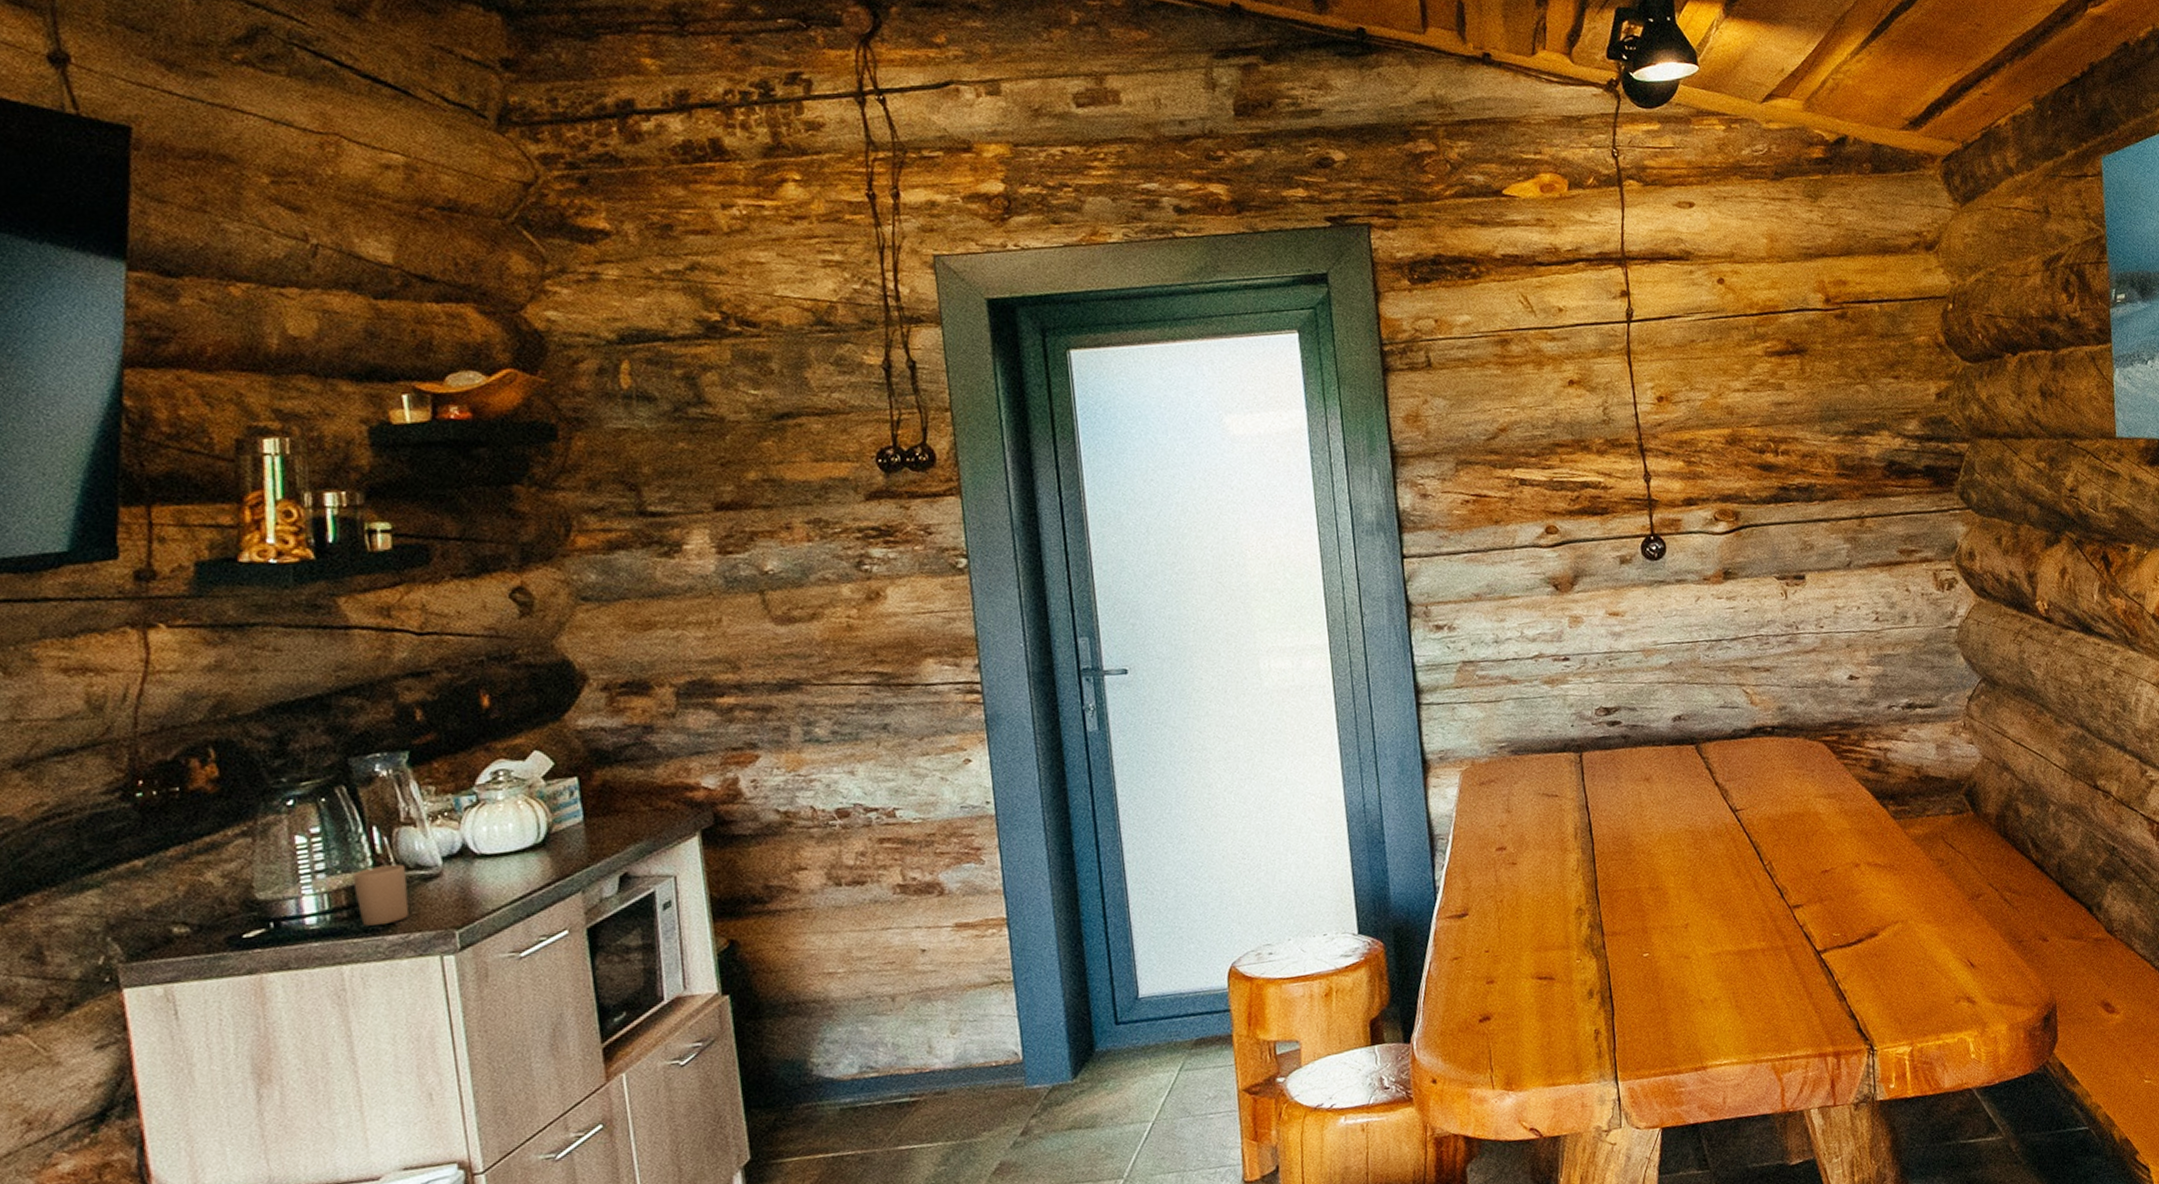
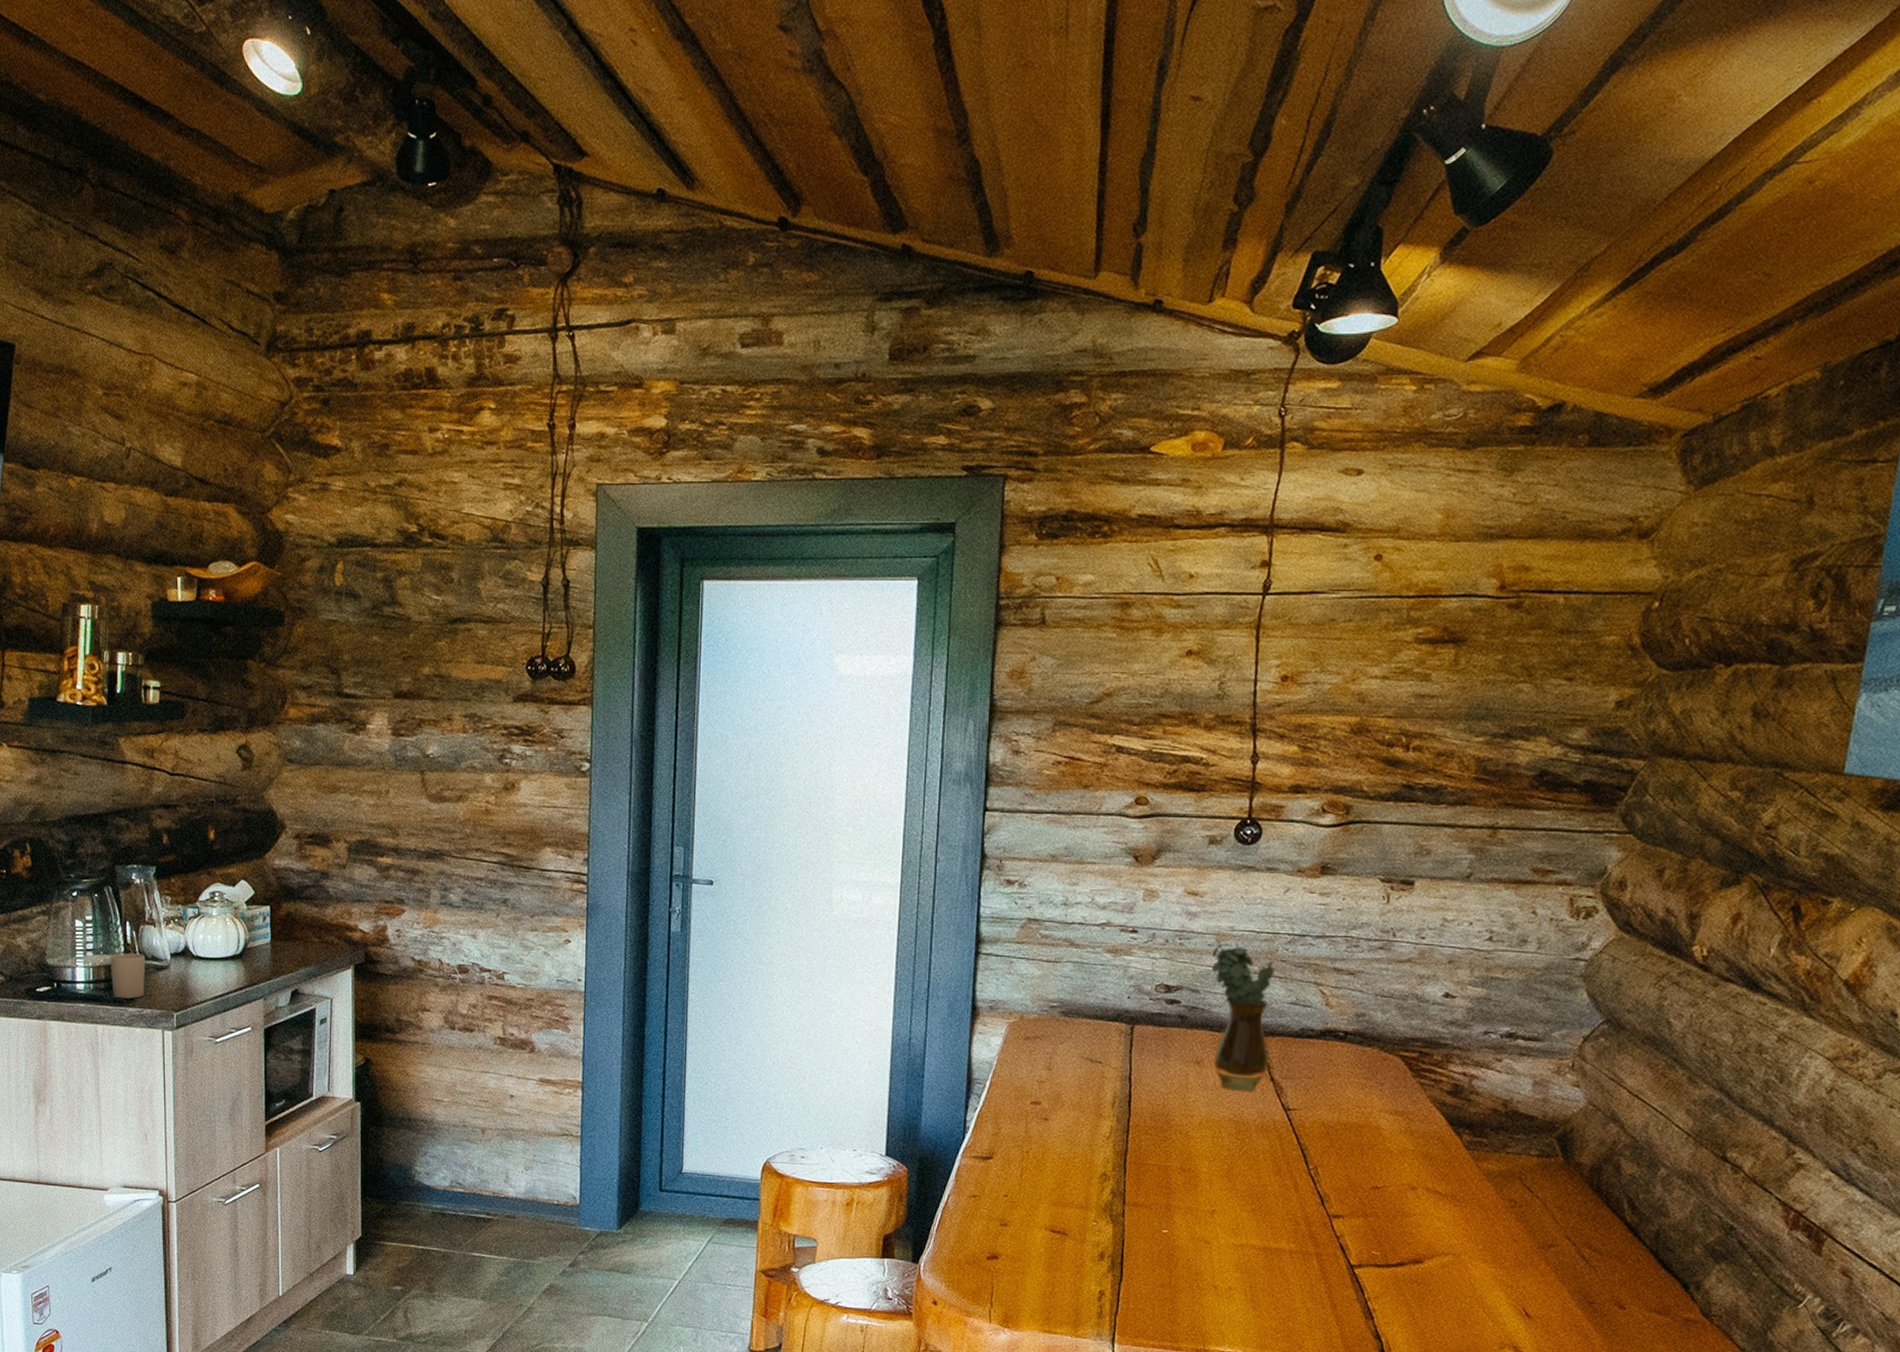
vase: none [1641,654,1711,802] -> present [1211,938,1274,1092]

